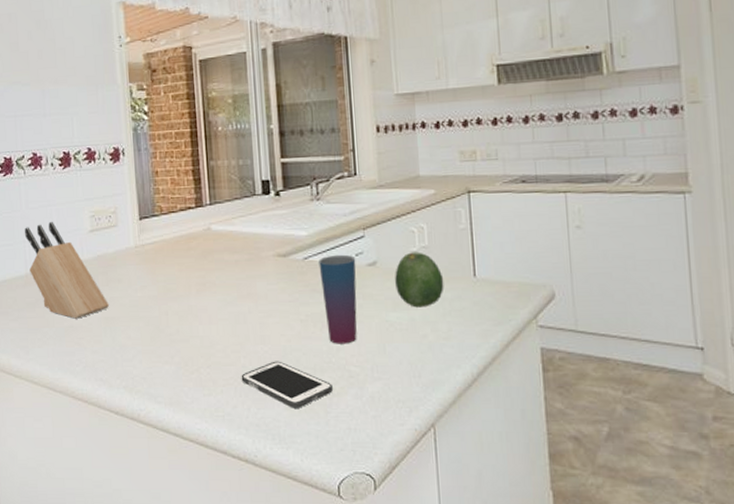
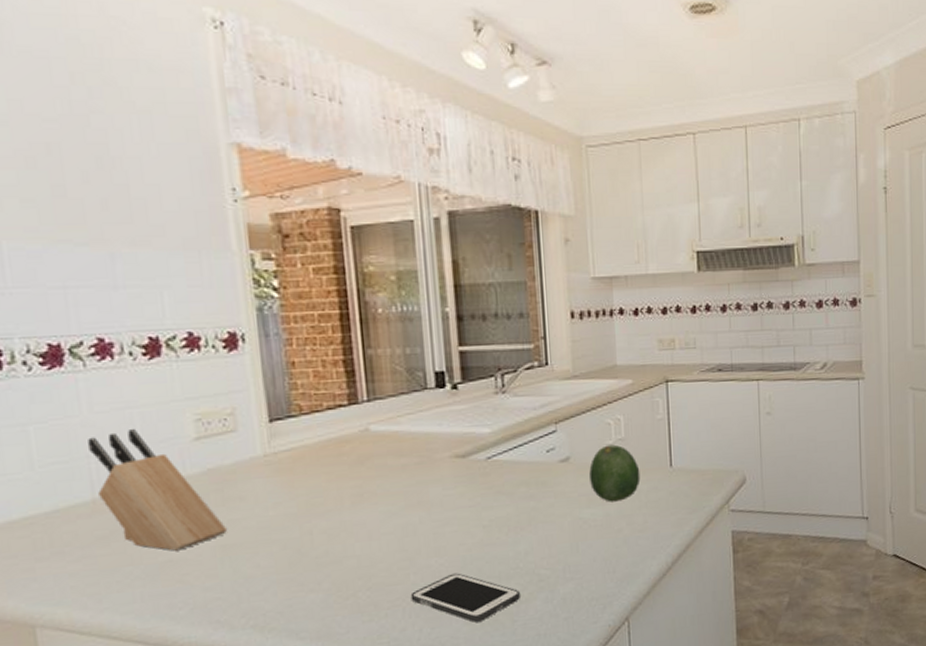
cup: present [319,254,357,344] -> none [504,451,548,548]

